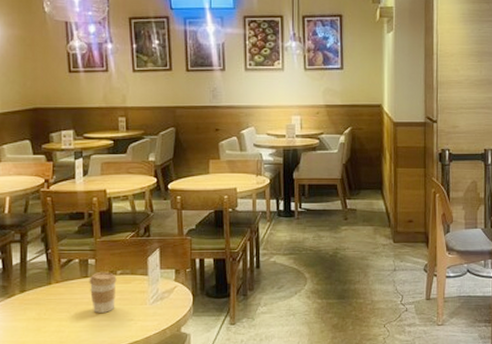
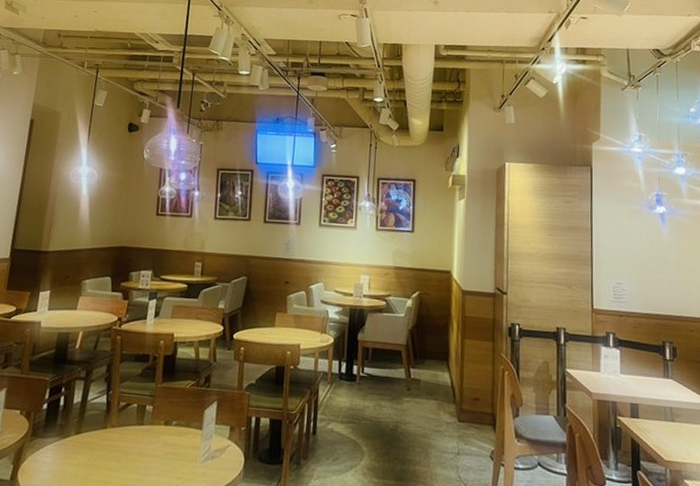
coffee cup: present [89,272,117,313] -> none [143,420,171,467]

